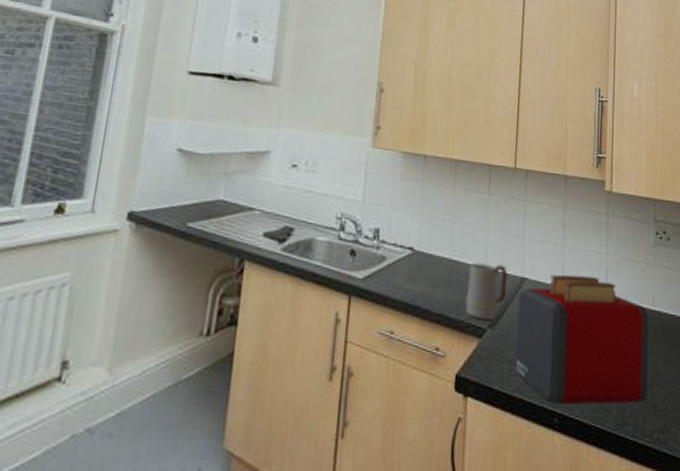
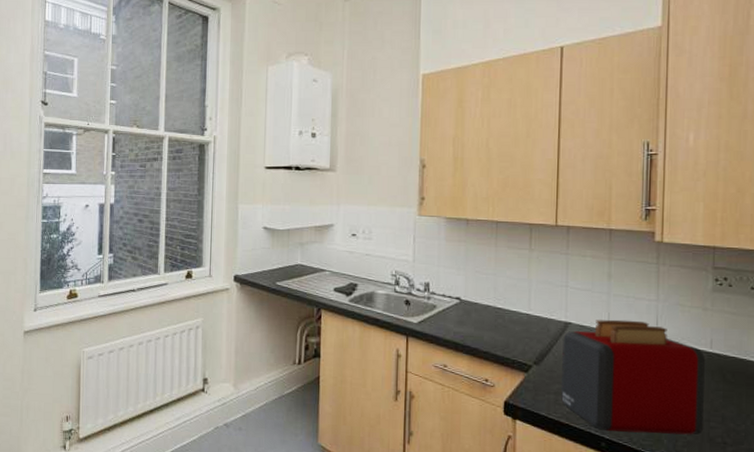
mug: present [465,262,508,320] -> none [511,309,552,358]

